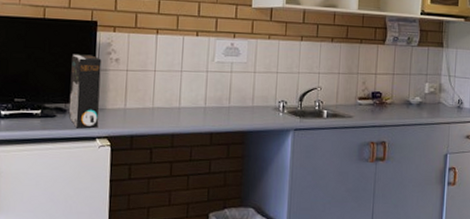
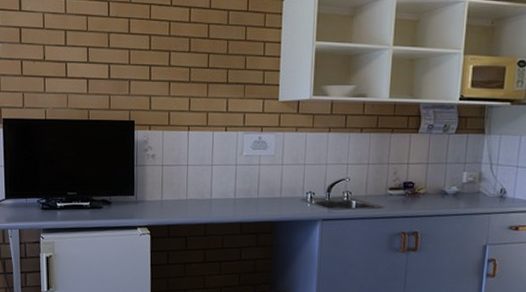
cereal box: present [69,54,102,129] -> none [113,151,140,219]

